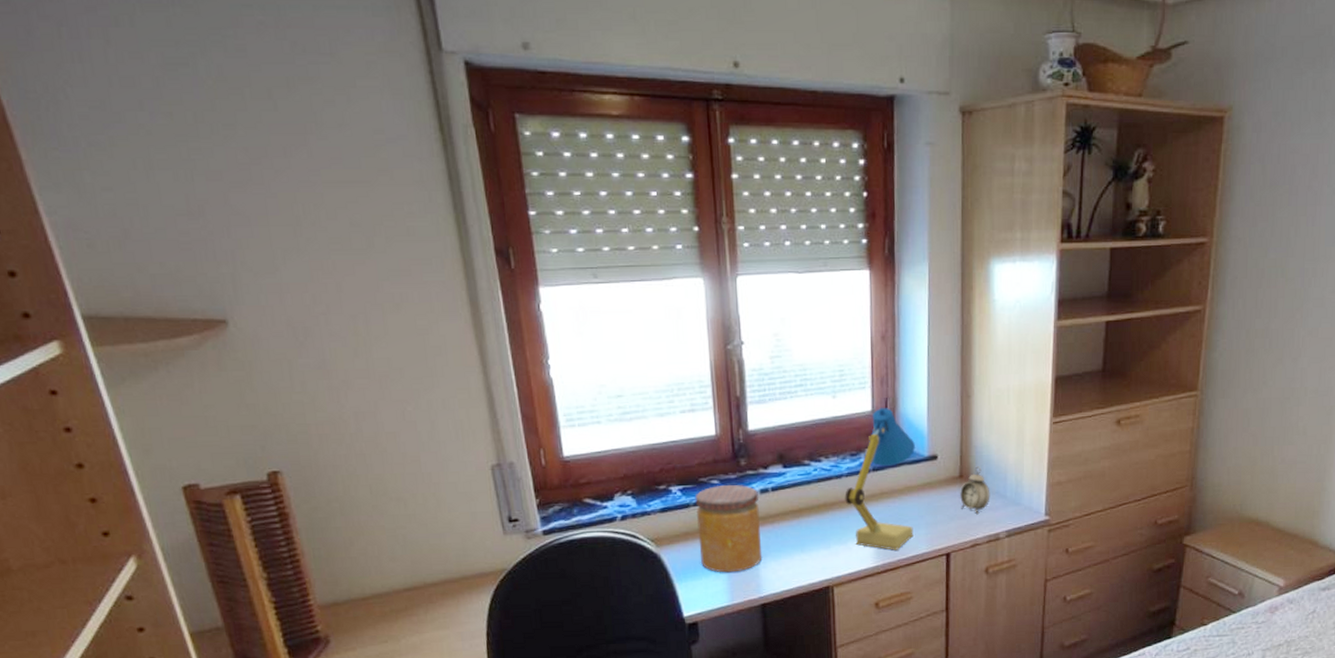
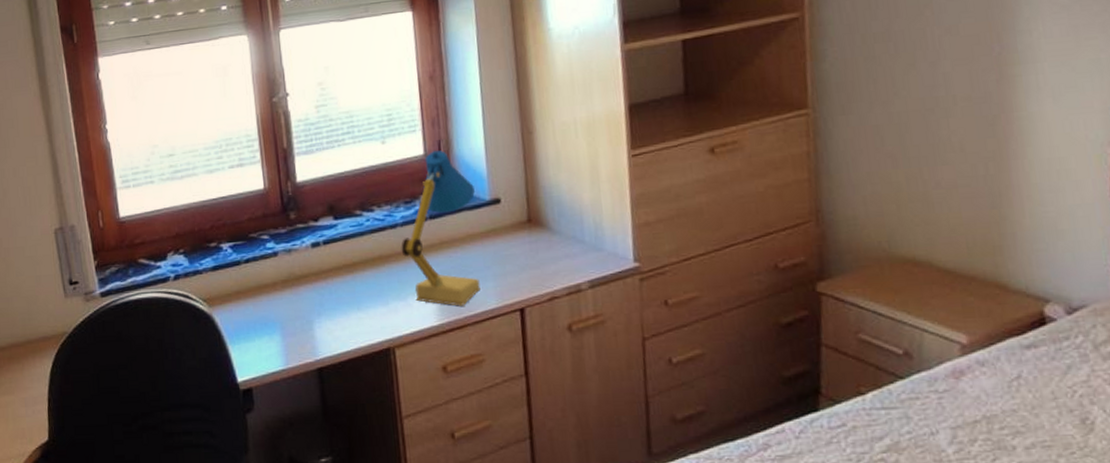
jar: present [695,484,763,573] -> none [245,239,317,334]
alarm clock: present [960,466,990,515] -> none [530,208,566,263]

